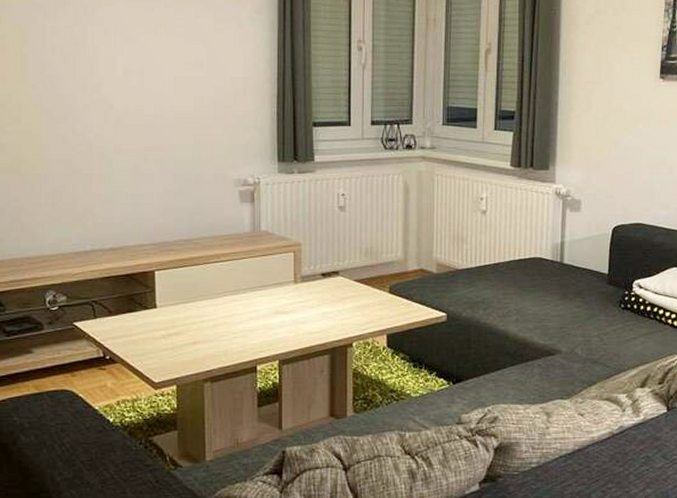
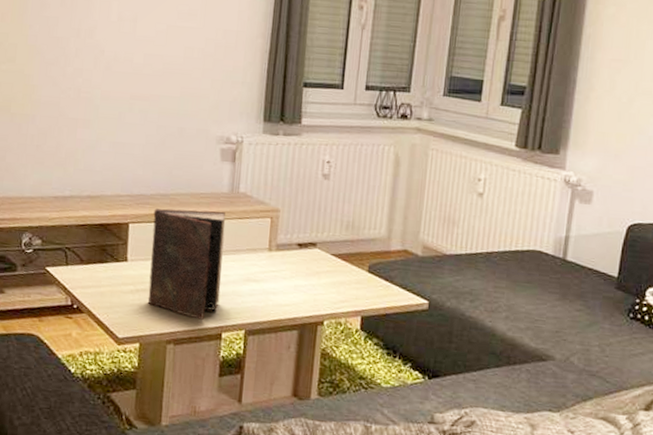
book: none [178,250,252,357] -> present [147,208,226,321]

